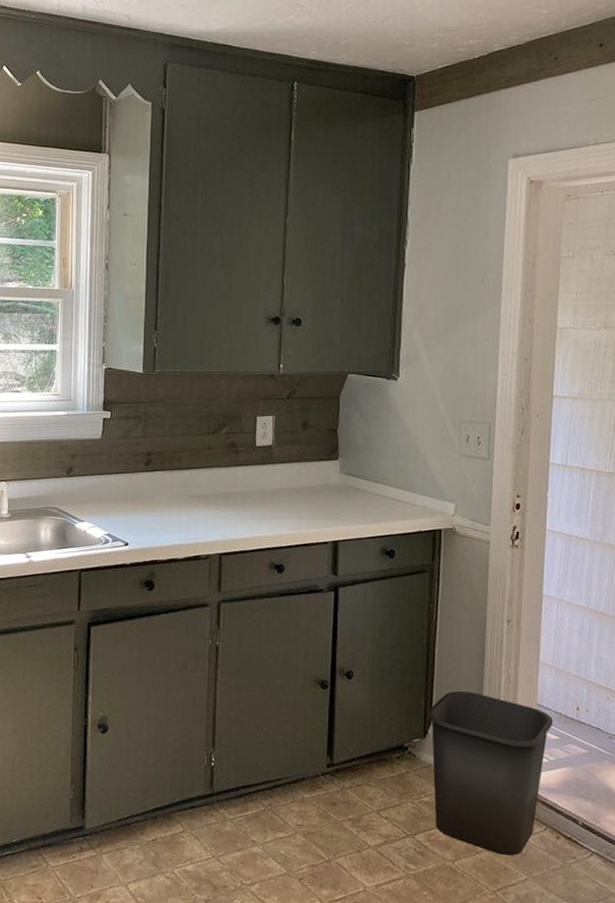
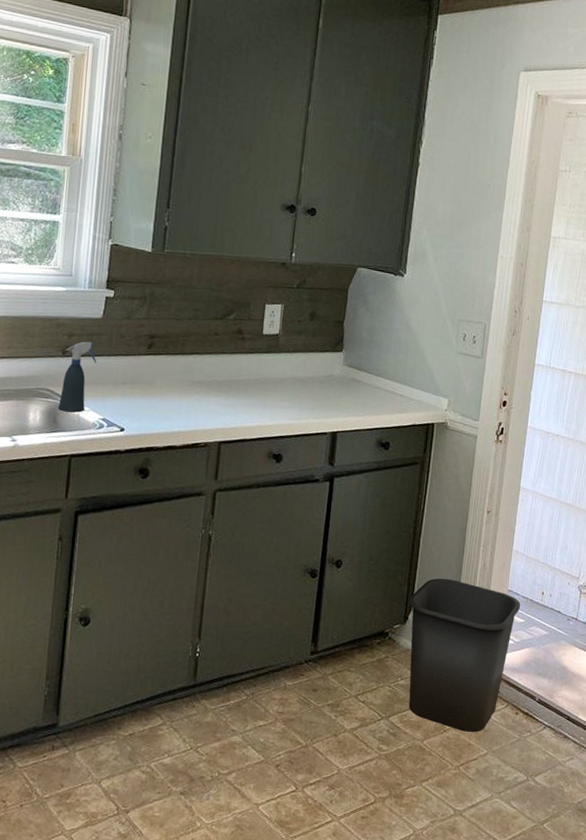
spray bottle: none [66,461,99,529] -> present [58,341,97,413]

